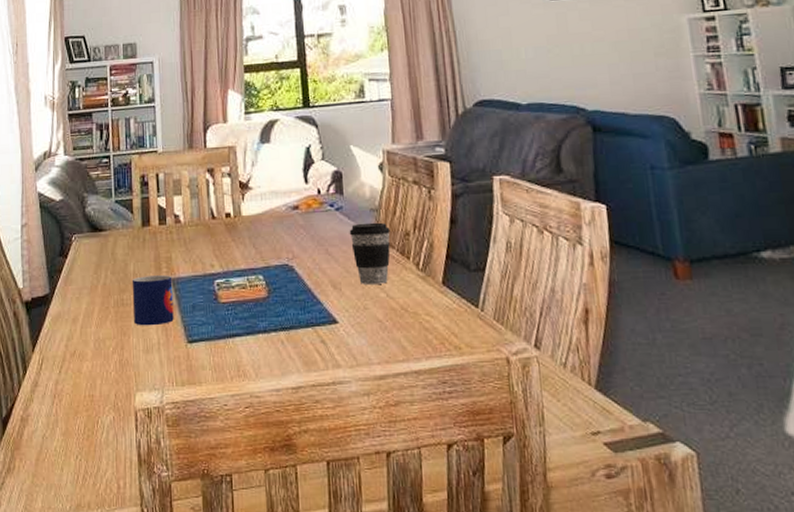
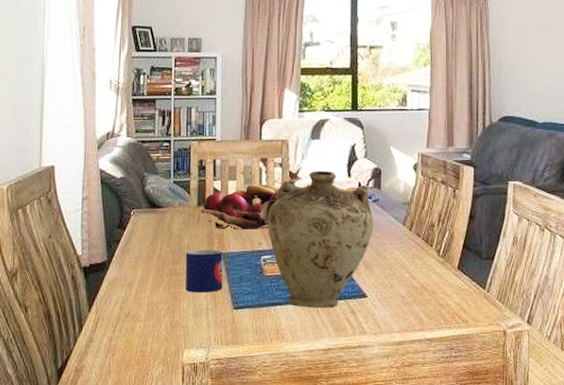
fruit basket: none [145,198,230,252] -> present [200,184,280,230]
vase: none [218,177,339,339] -> present [267,170,373,309]
coffee cup: present [349,222,390,284] -> none [383,214,418,266]

